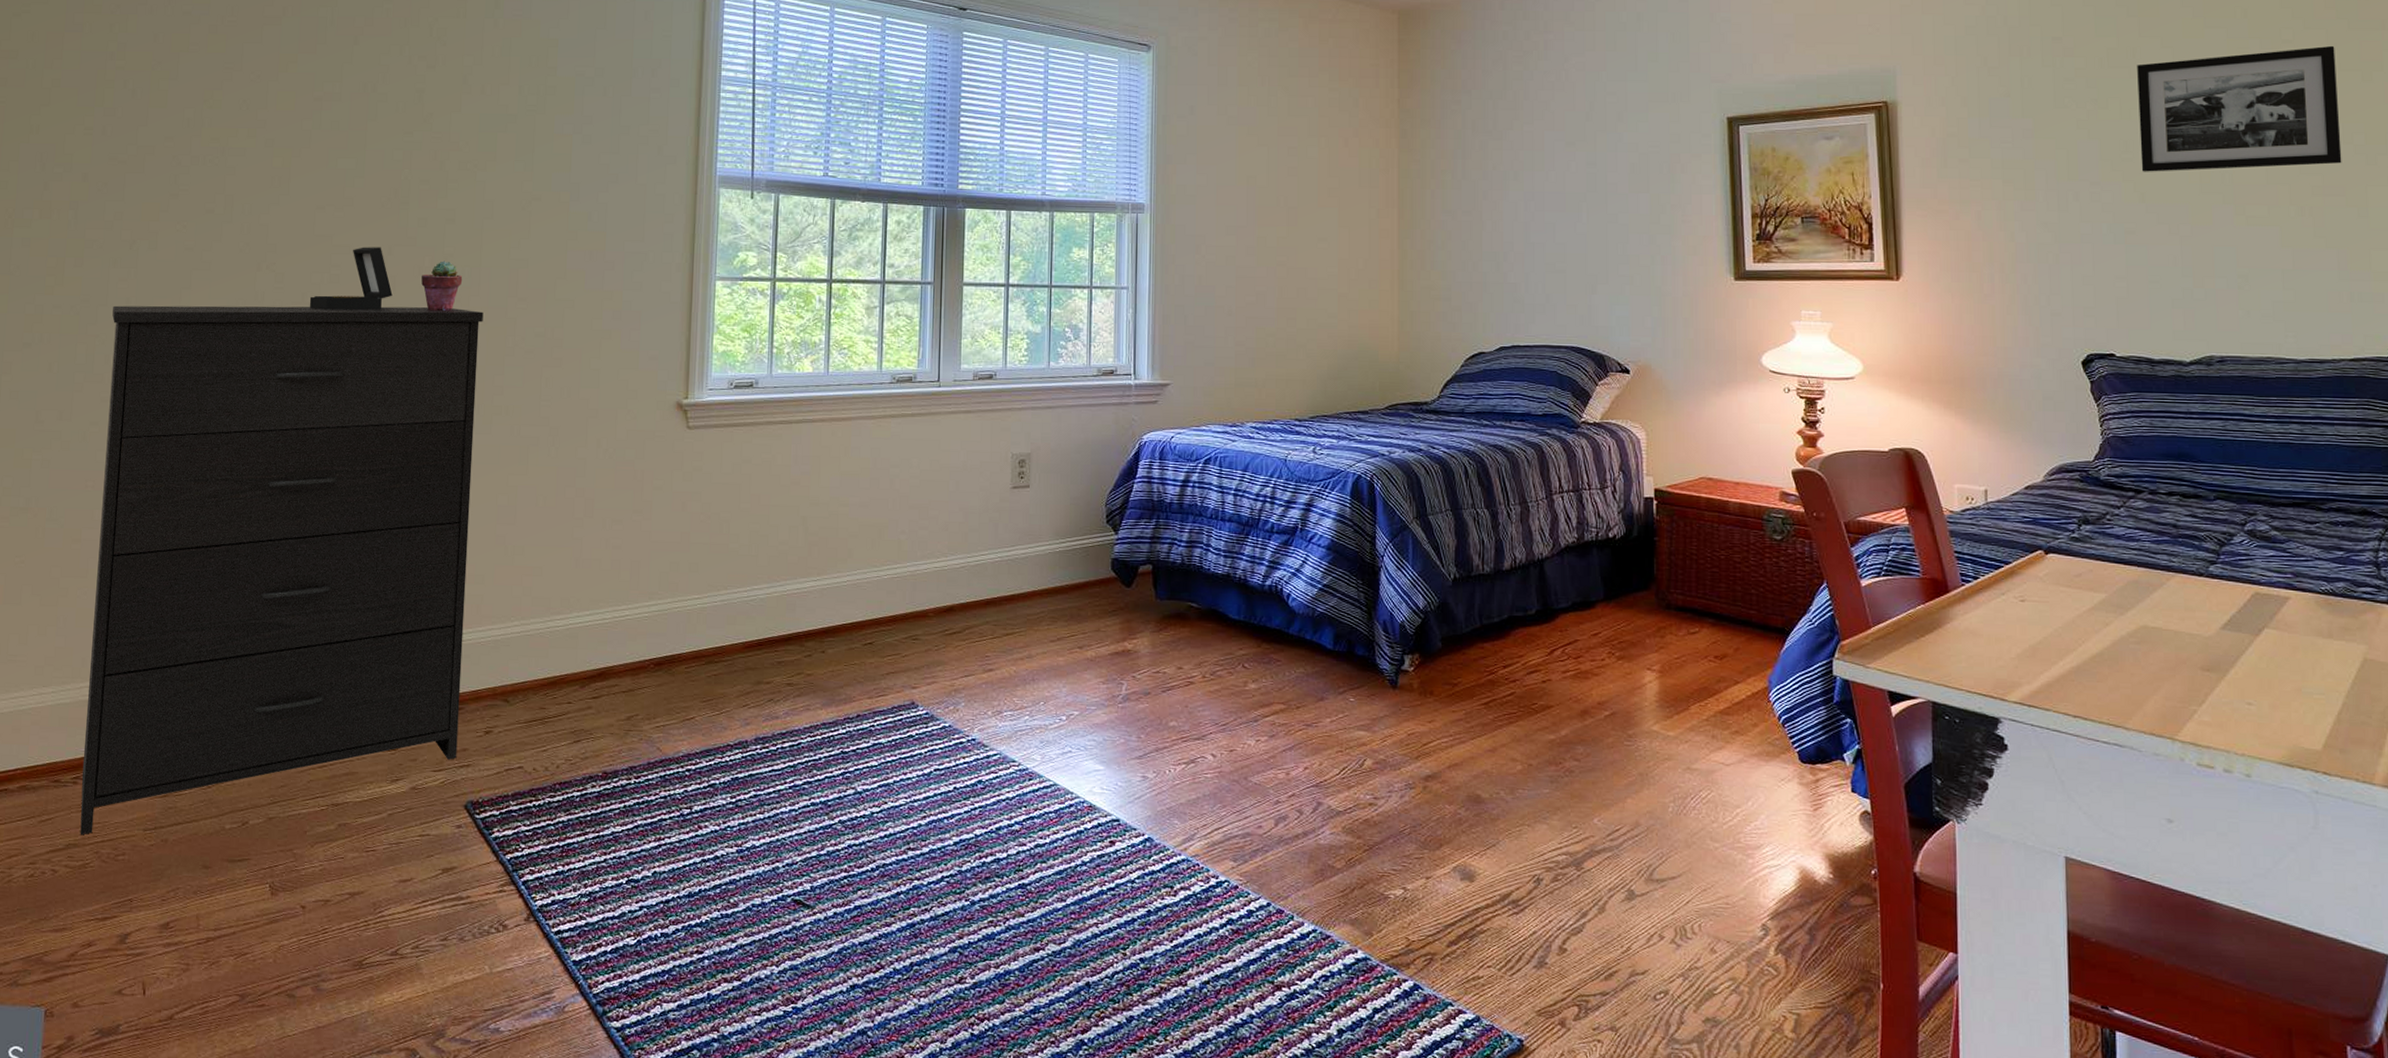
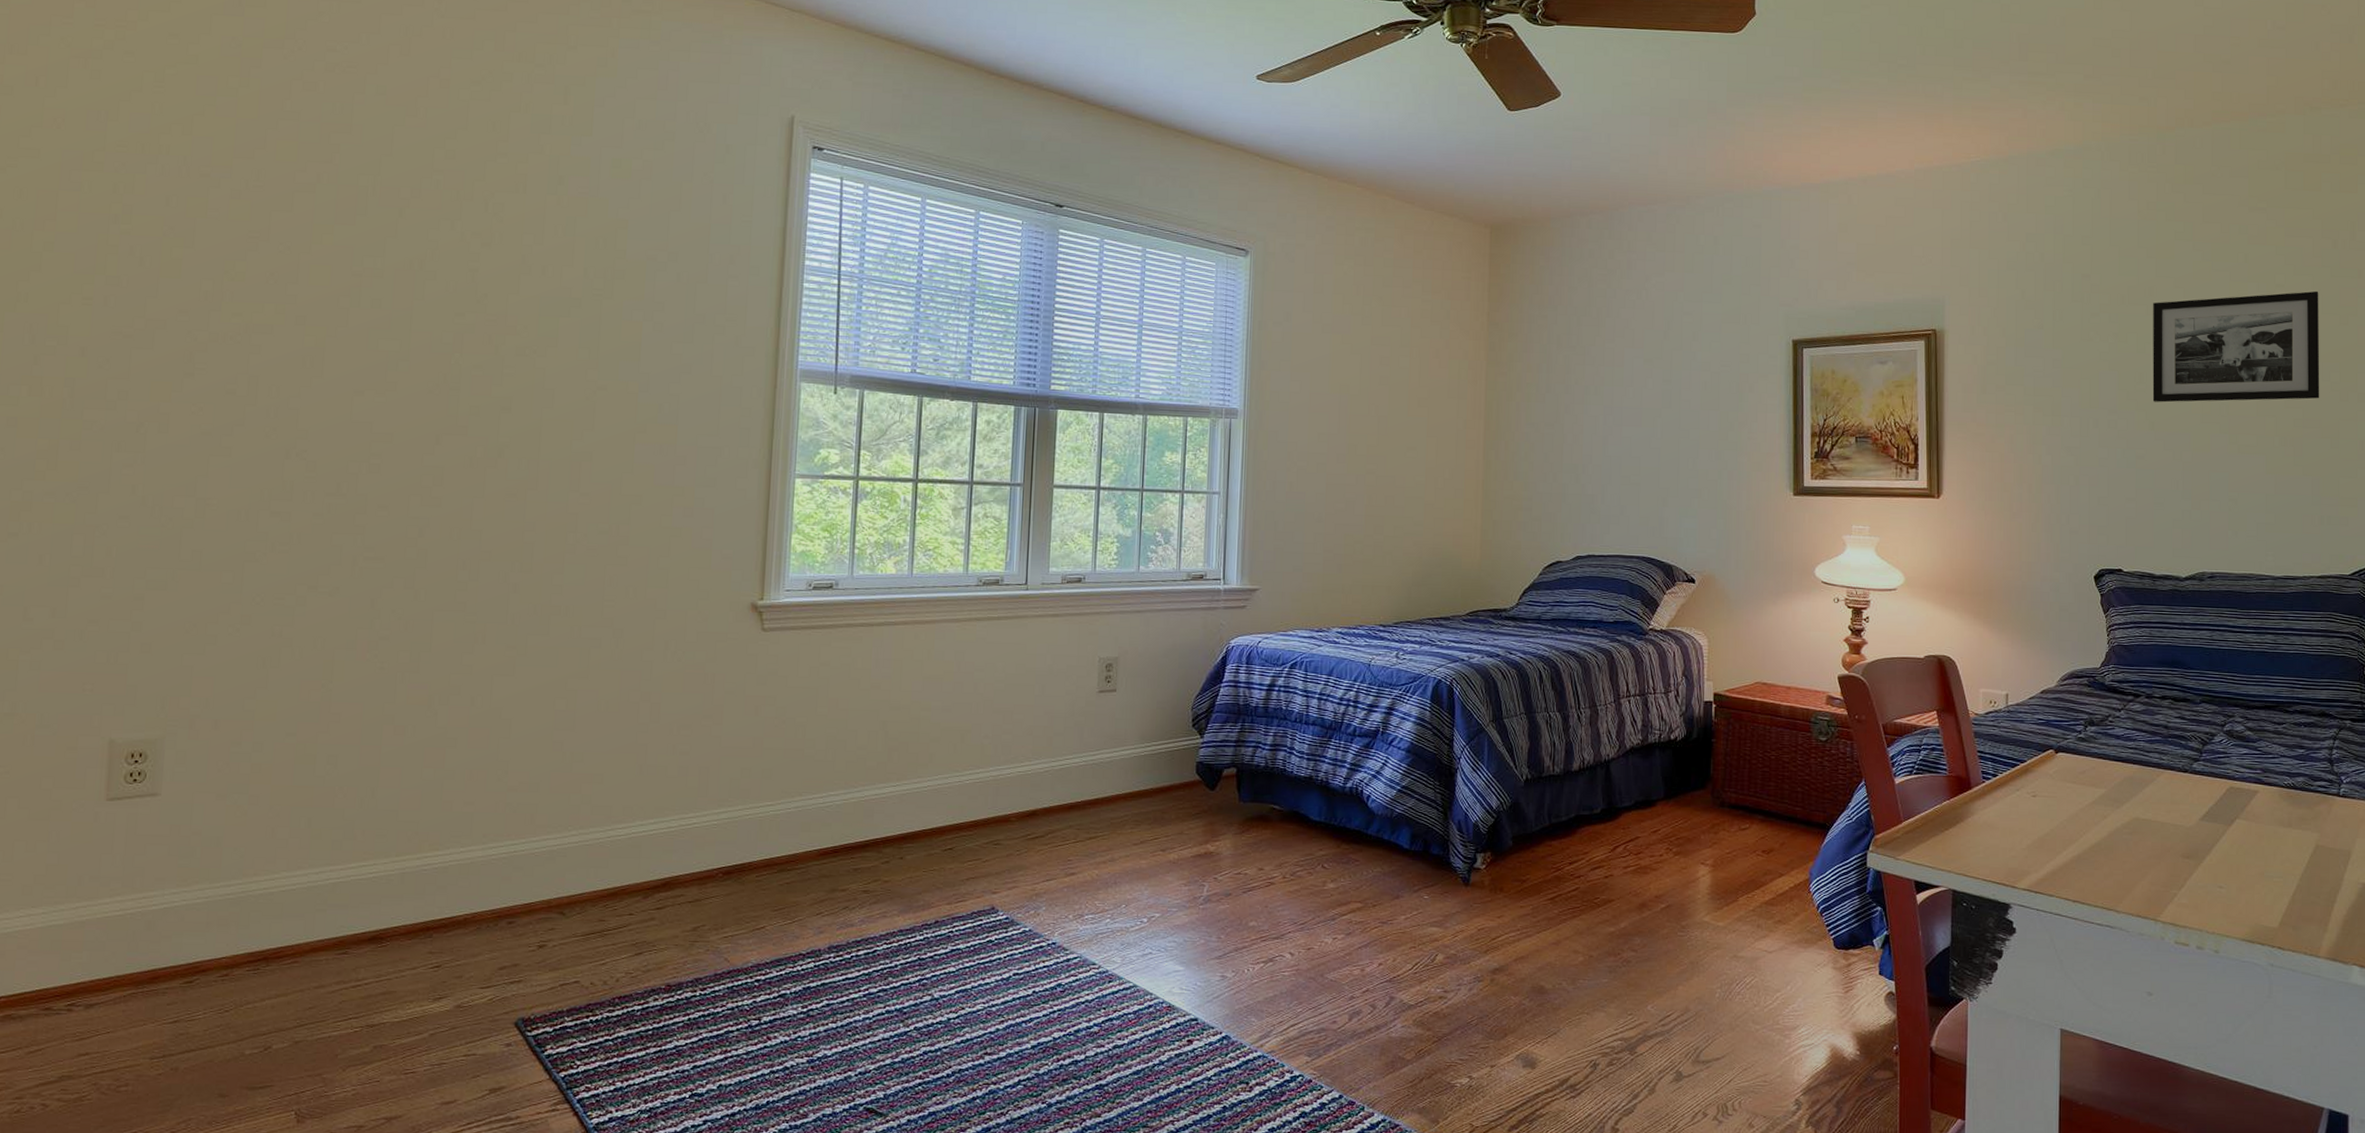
dresser: present [80,305,484,835] -> none [75,493,542,1066]
jewelry box: present [309,247,393,310] -> none [345,435,440,503]
potted succulent: present [421,261,463,311] -> none [472,452,519,505]

